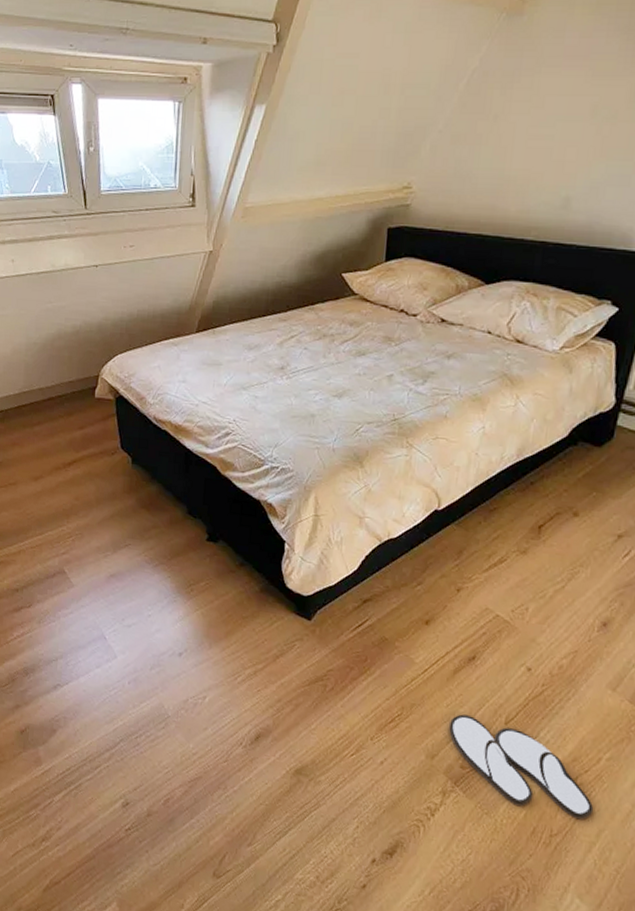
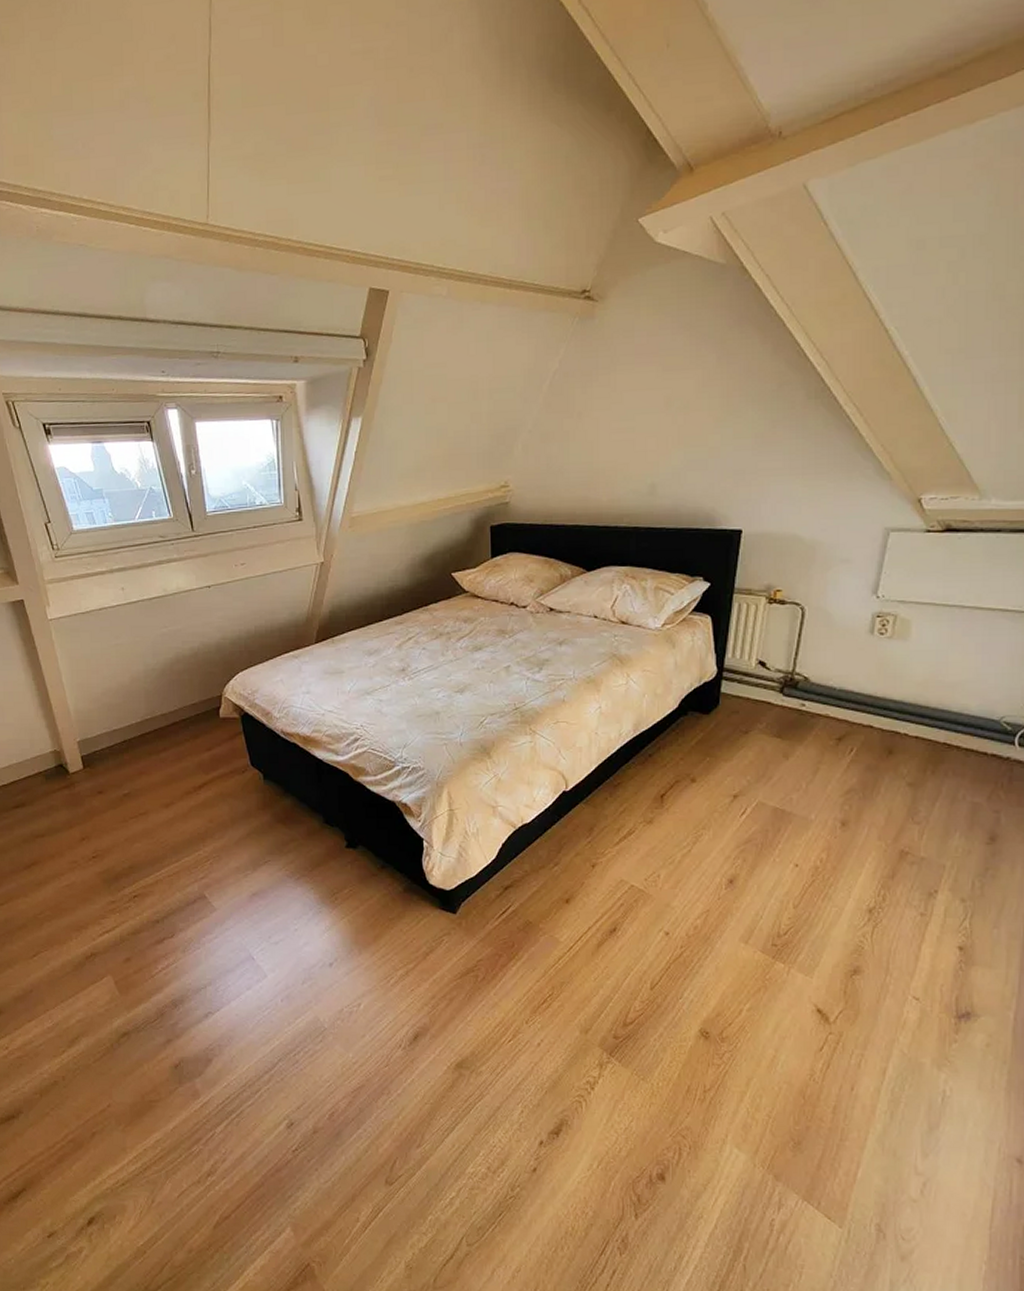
slippers: present [449,714,594,820] -> none [599,986,741,1072]

